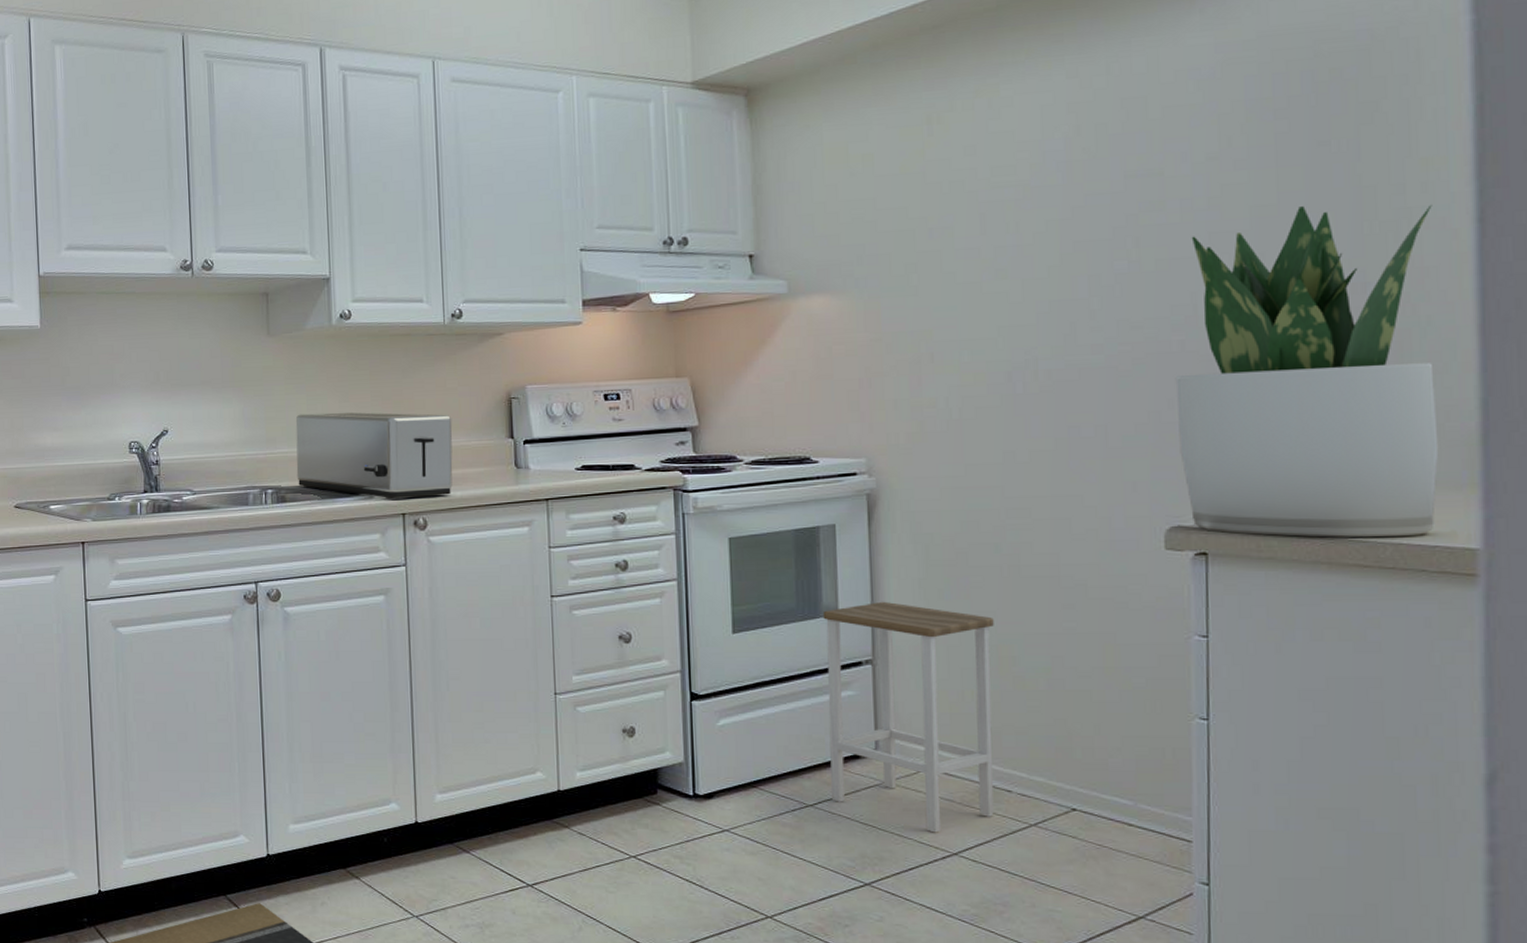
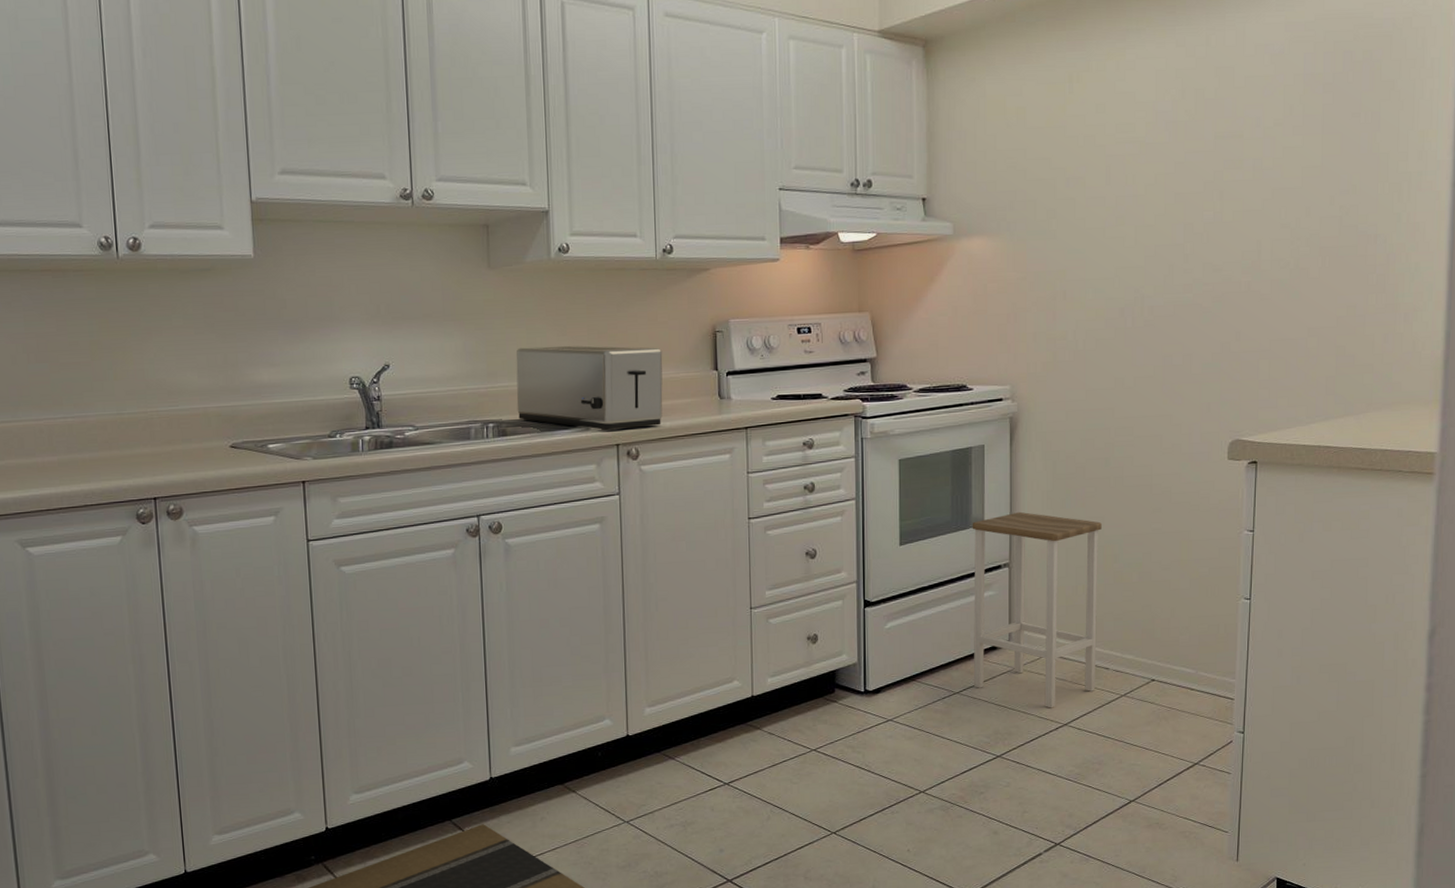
planter: present [1175,205,1439,538] -> none [1242,168,1425,446]

